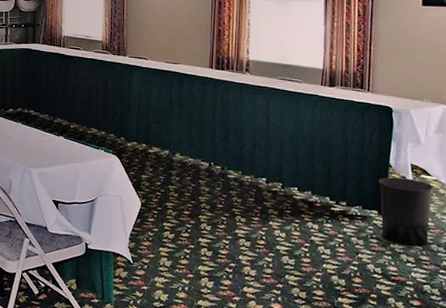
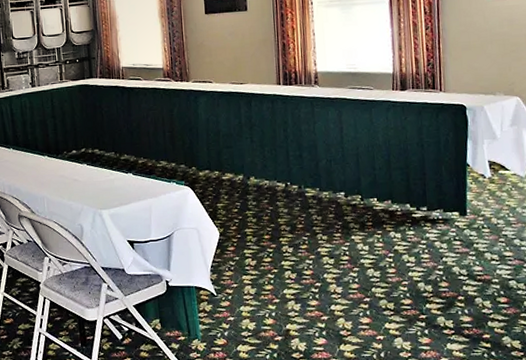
waste bin: present [378,177,434,246] -> none [457,175,513,244]

